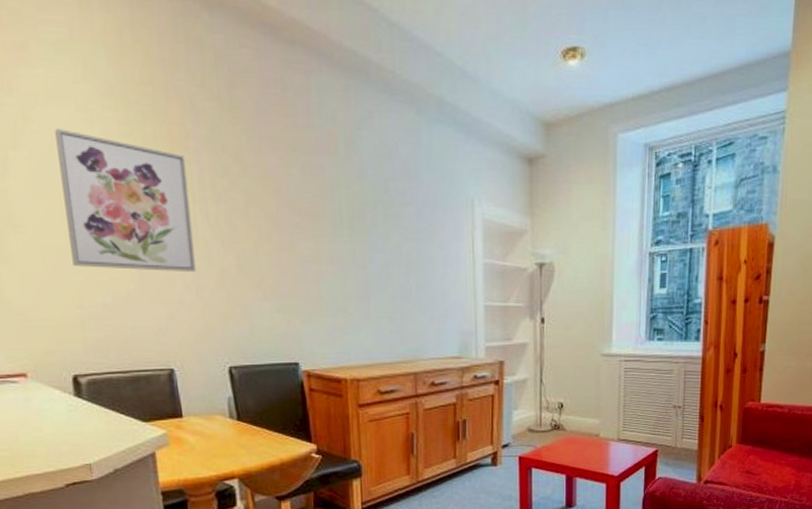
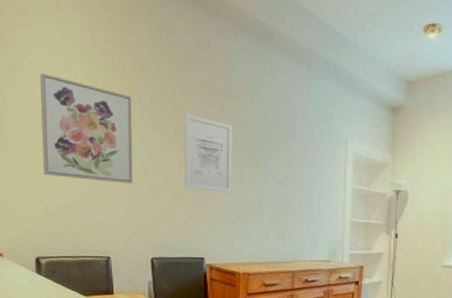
wall art: none [258,176,329,277] -> present [185,114,233,193]

